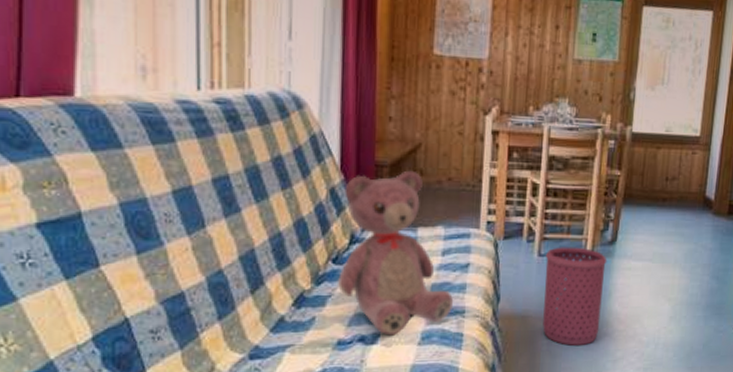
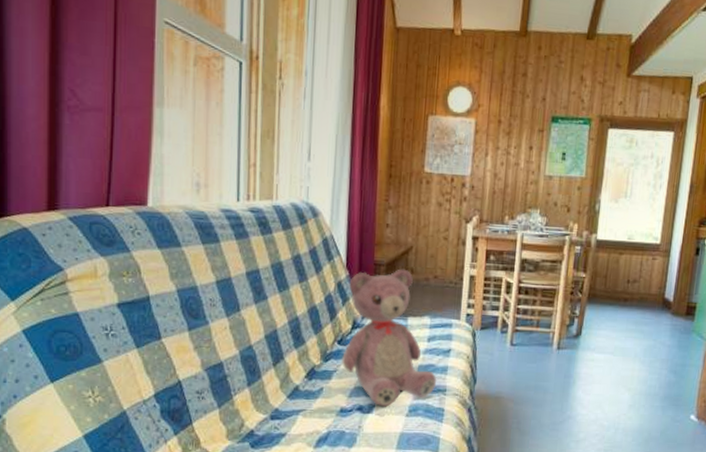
laundry basket: present [543,247,607,346] -> none [513,338,572,425]

